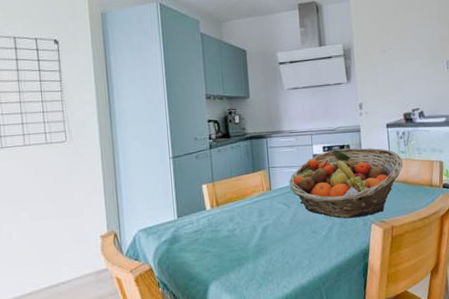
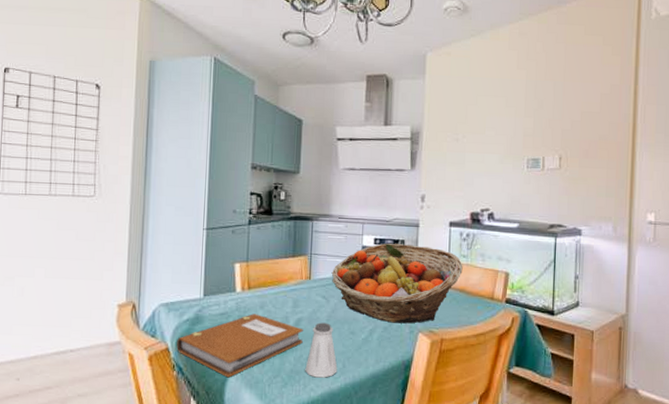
notebook: none [158,227,271,287] -> present [176,314,303,378]
saltshaker: none [276,226,305,276] -> present [305,322,338,378]

